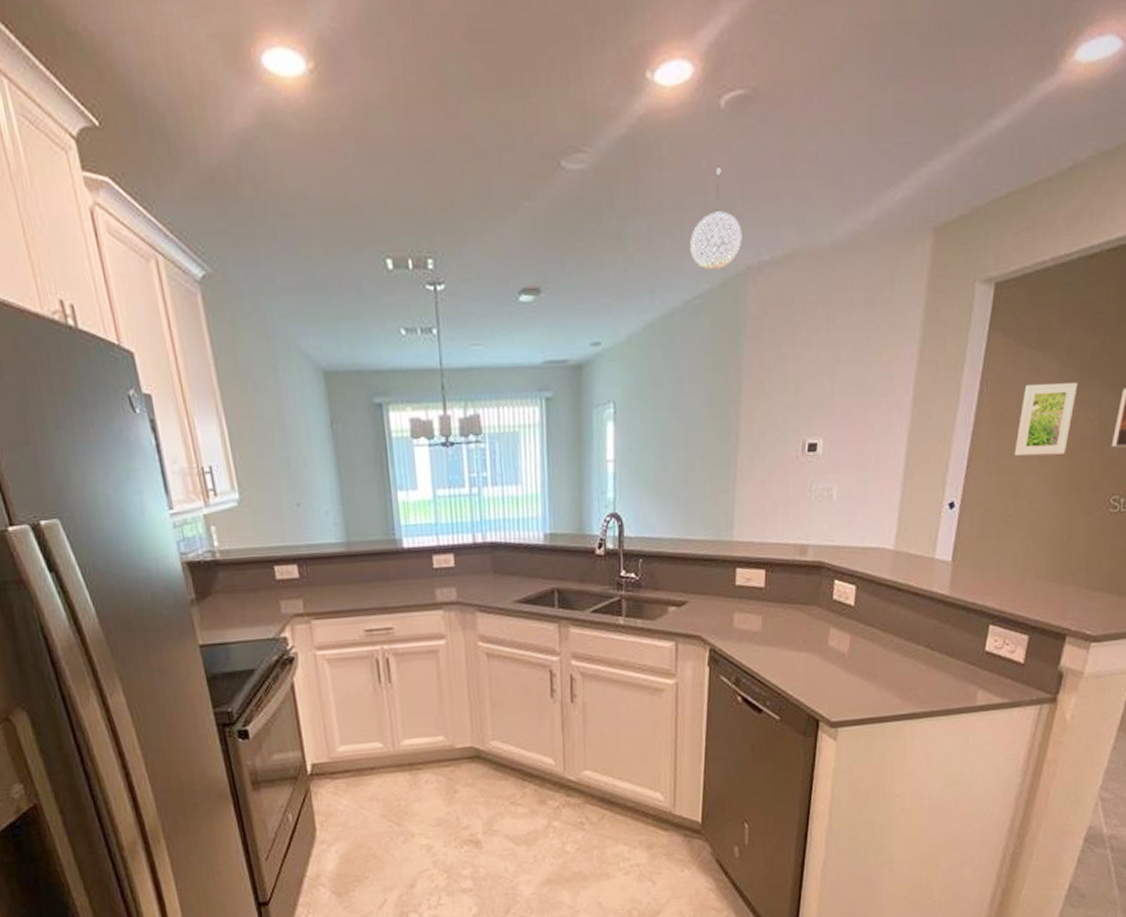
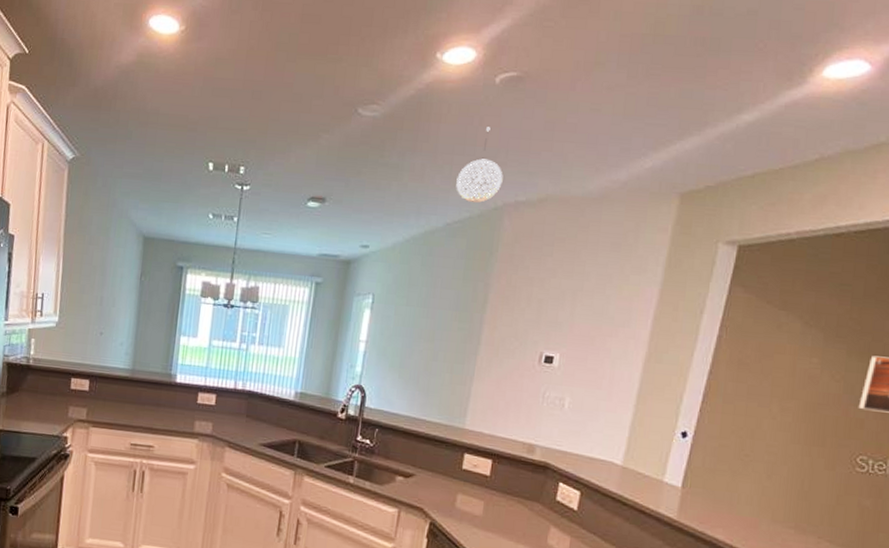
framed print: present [1014,383,1078,456] -> none [752,337,823,407]

